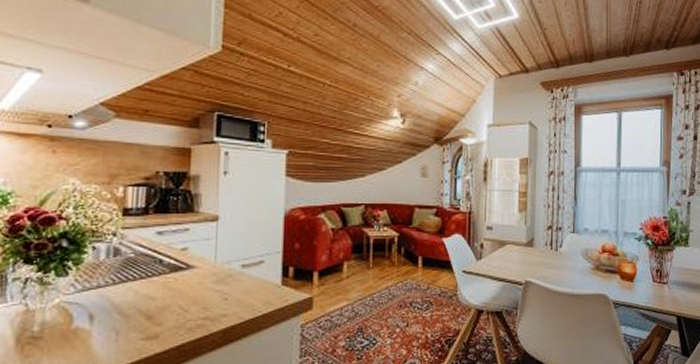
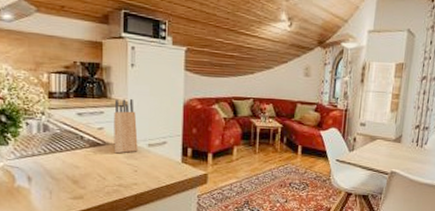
knife block: none [199,211,229,279] -> present [114,98,138,154]

